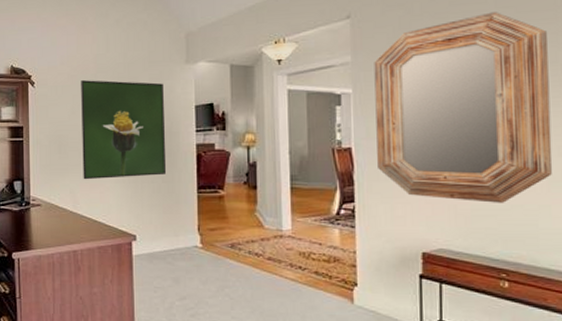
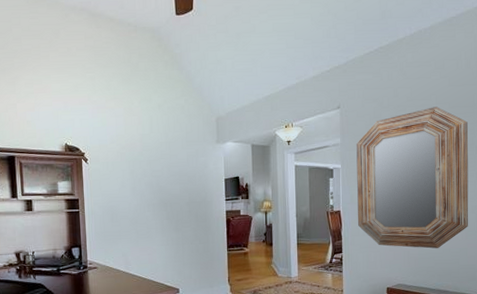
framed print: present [81,80,167,180] -> none [129,157,203,244]

